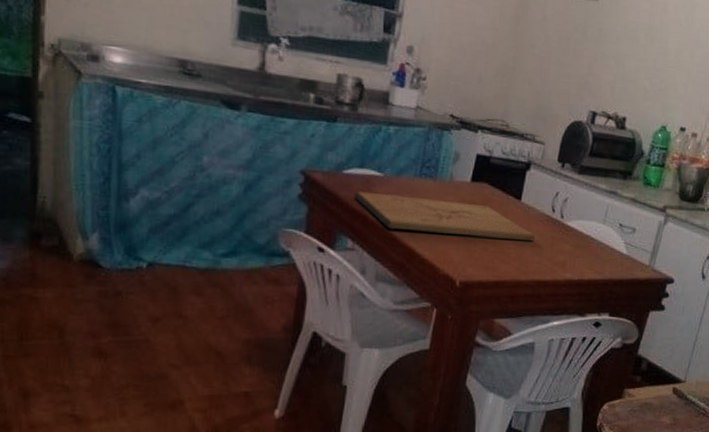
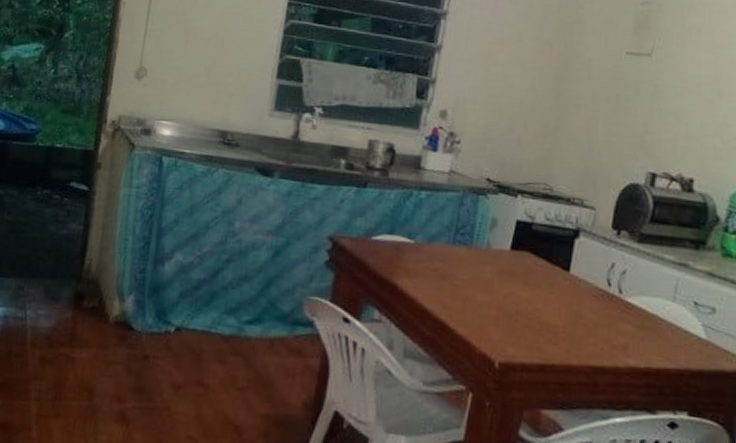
cutting board: present [353,191,535,242] -> none [382,258,587,320]

